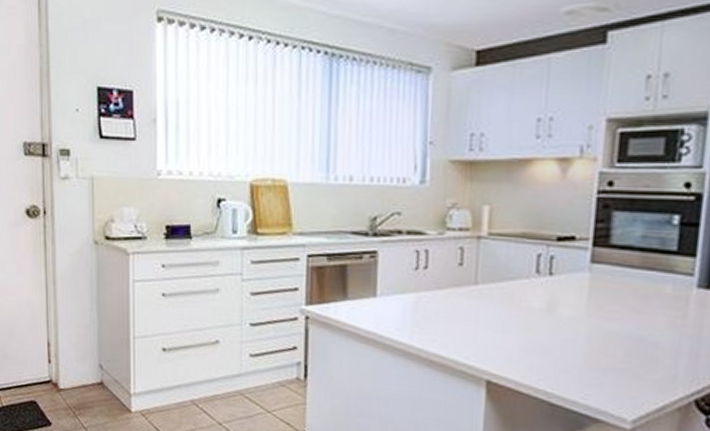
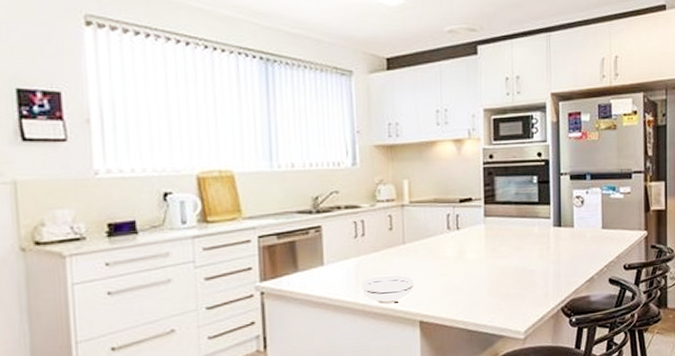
bowl: none [418,318,483,354] -> present [362,274,413,304]

